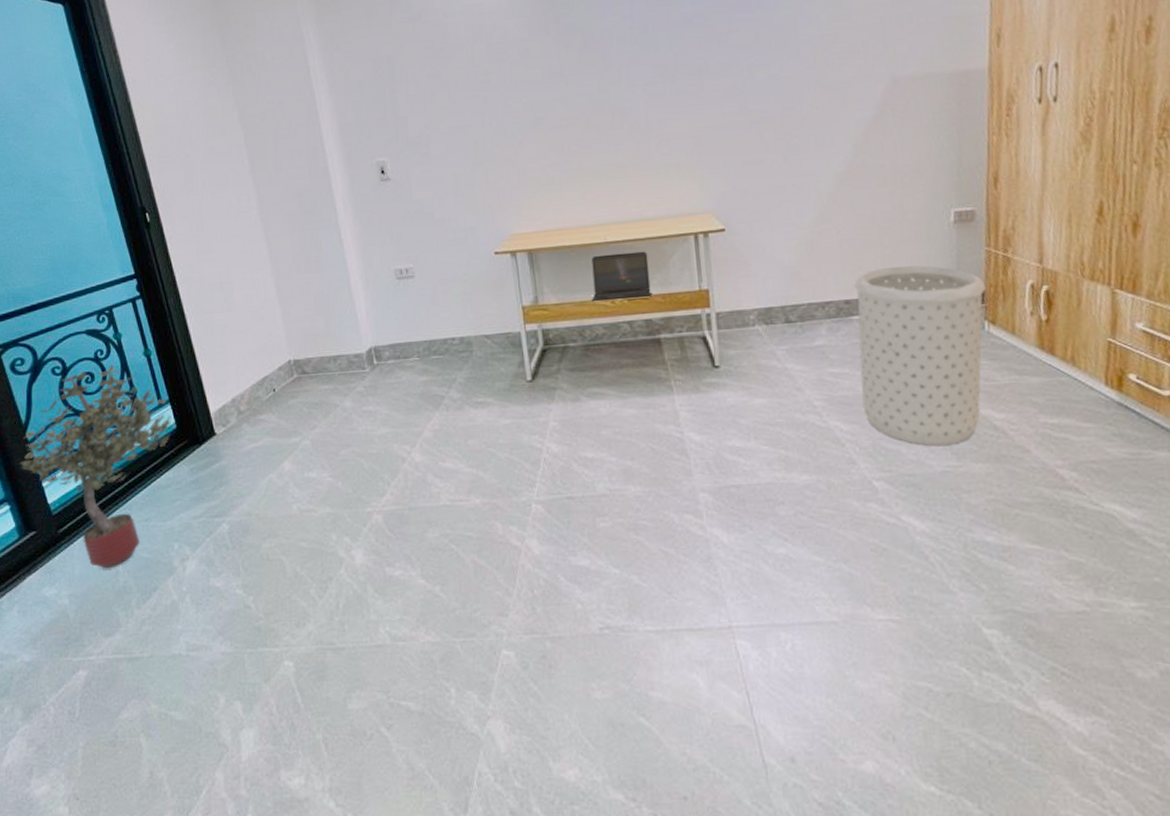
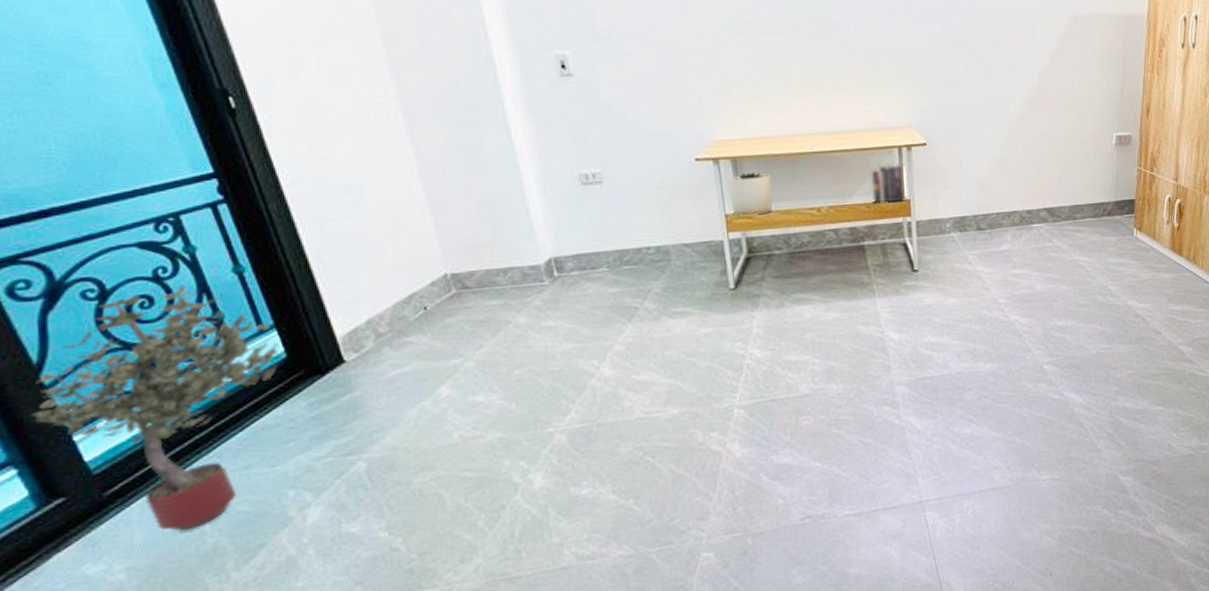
planter: none [524,264,568,308] -> present [728,172,773,217]
laptop computer: present [591,251,652,303] -> none [798,162,857,212]
books: none [665,252,703,294] -> present [870,164,905,204]
laundry basket: present [854,265,986,446] -> none [1035,181,1136,333]

